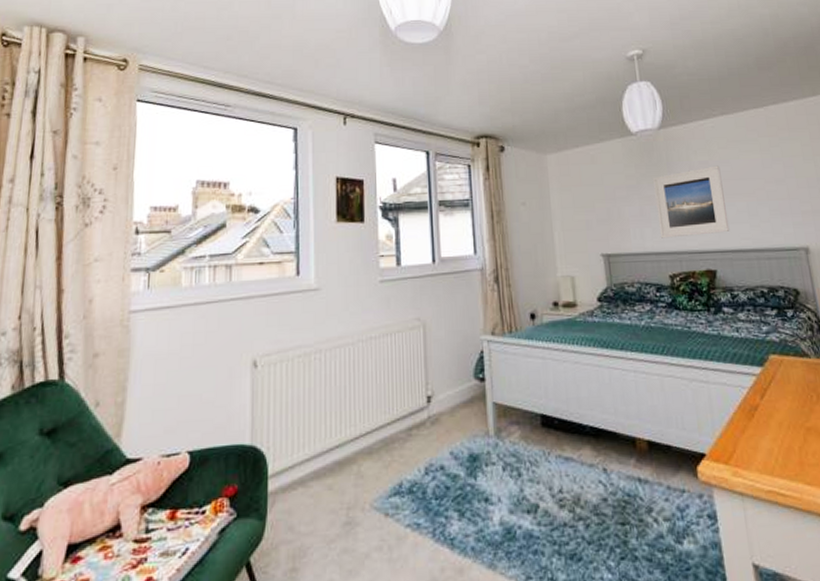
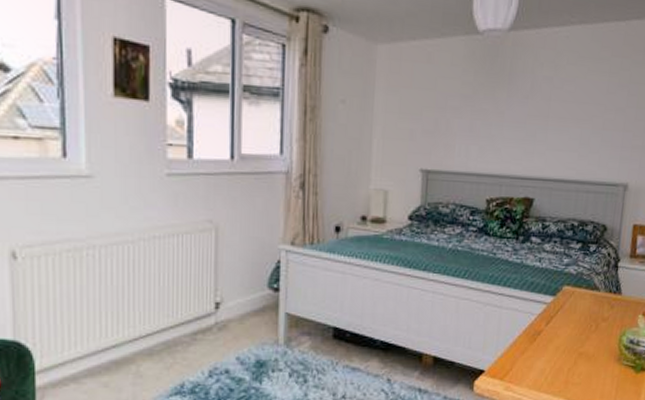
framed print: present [652,165,730,239] -> none [485,83,564,160]

